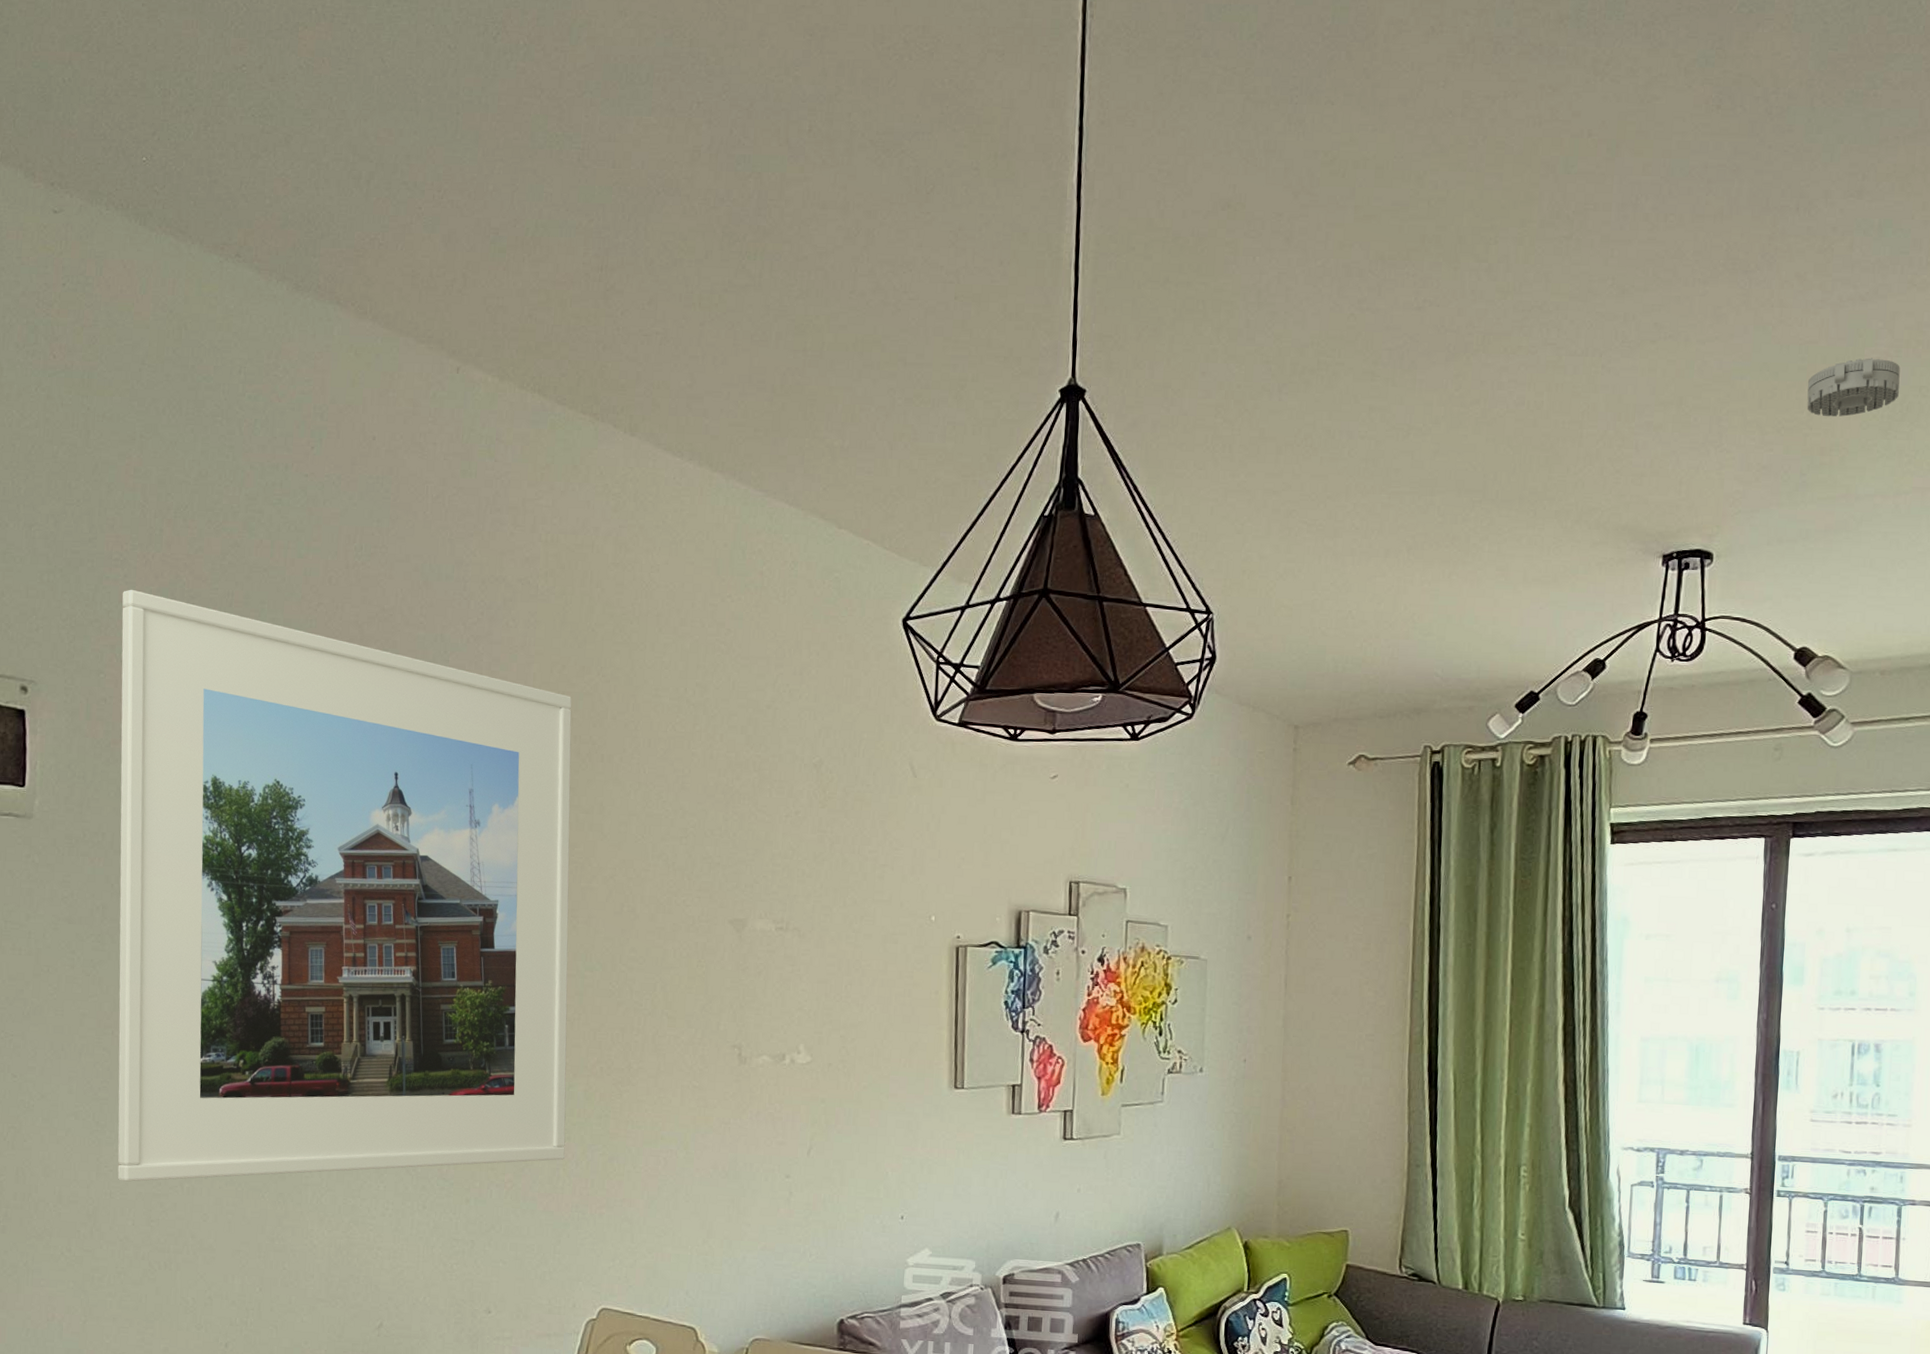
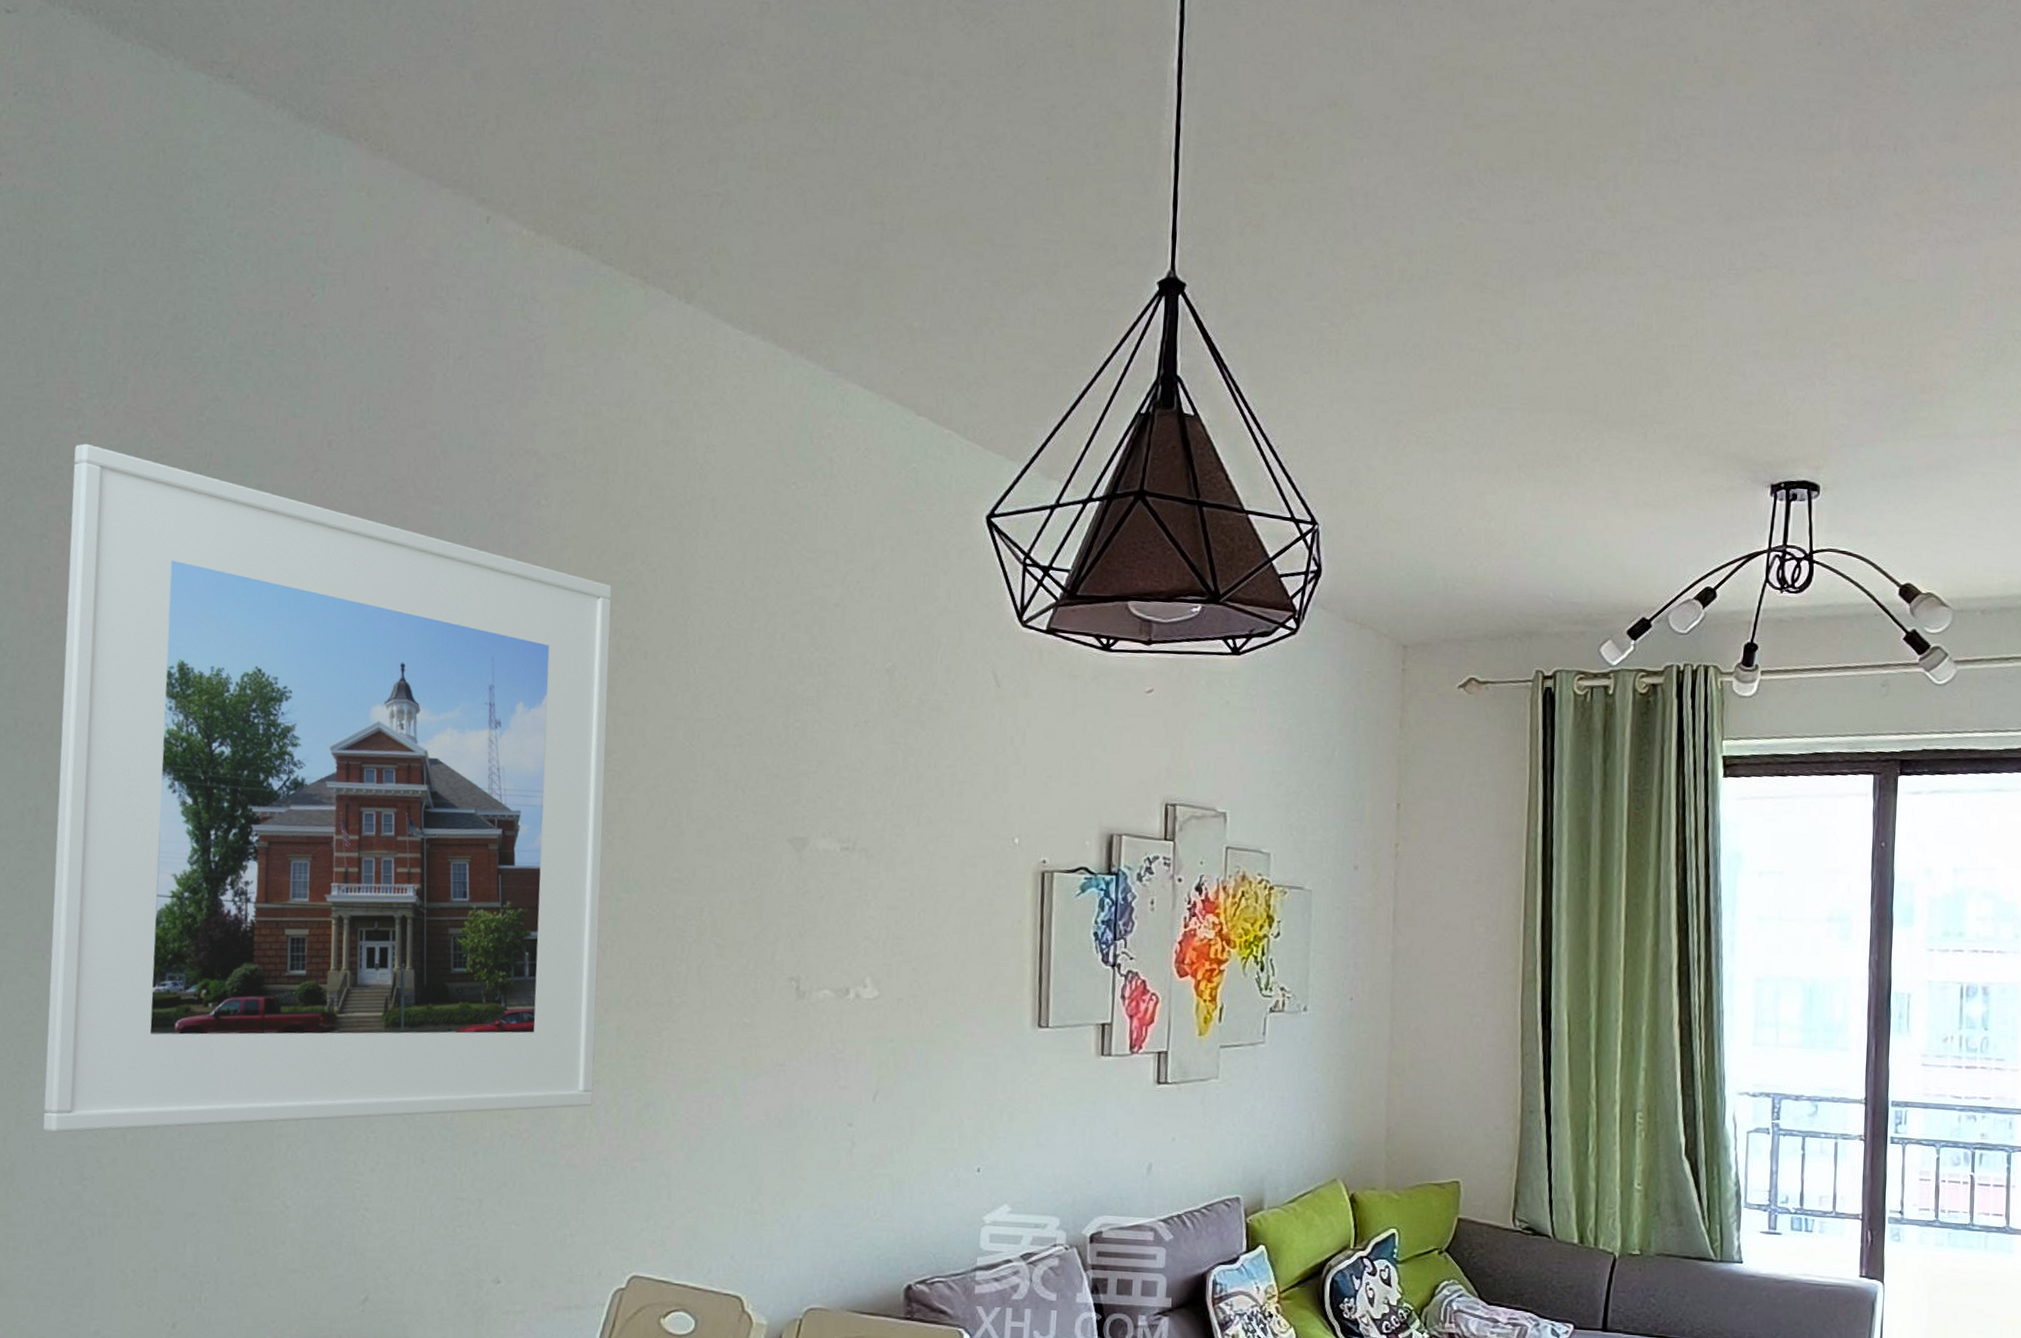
smoke detector: present [1807,358,1900,417] -> none [1907,299,1994,356]

